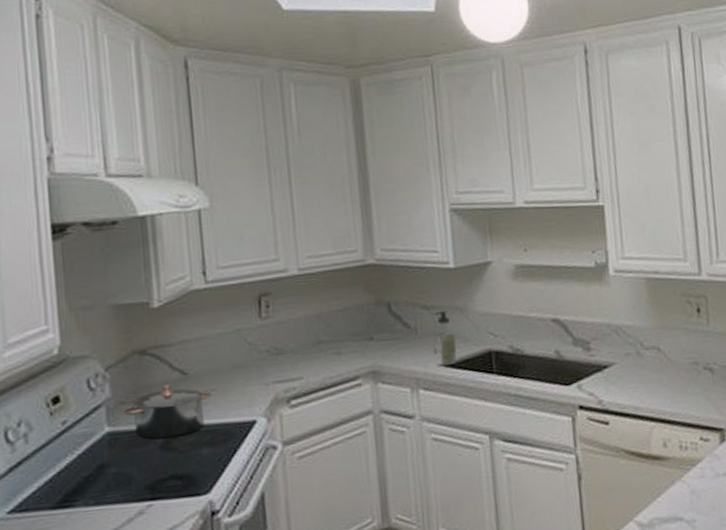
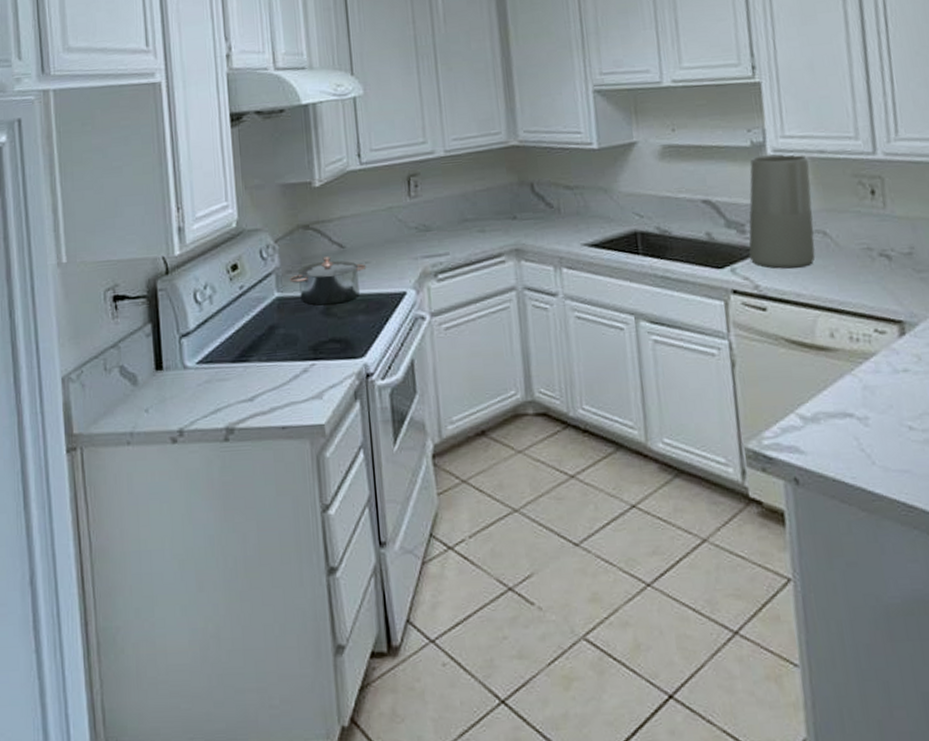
soap dispenser: present [434,310,457,365] -> none [577,190,601,245]
vase: none [593,274,651,384] -> present [748,154,816,269]

